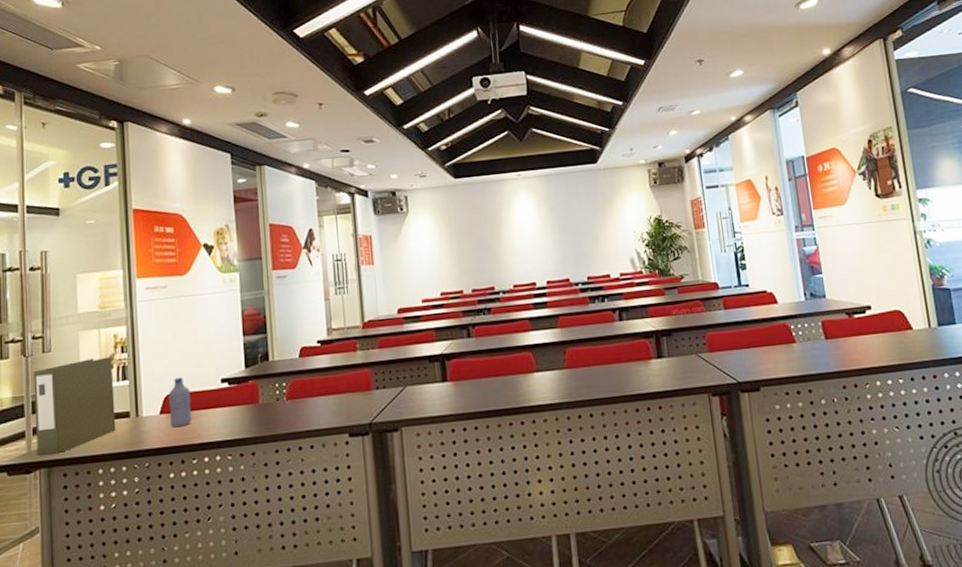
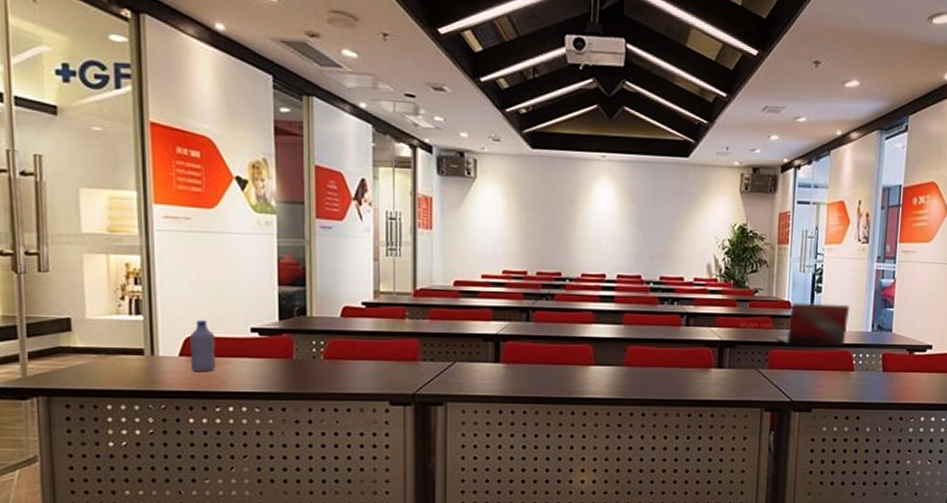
binder: present [33,357,116,457] -> none [27,286,128,384]
laptop: none [710,277,780,326] -> present [776,302,850,347]

